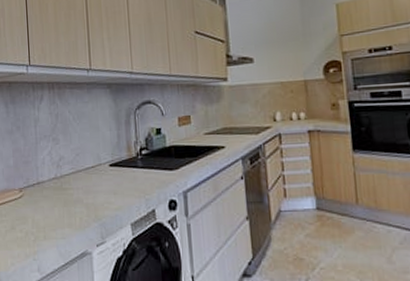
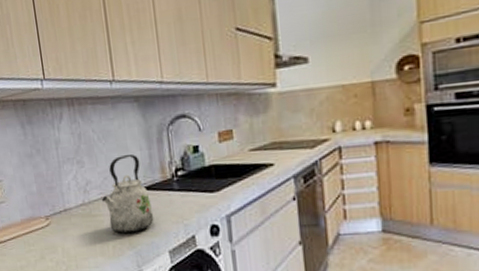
kettle: none [72,134,119,207] -> present [101,155,154,234]

